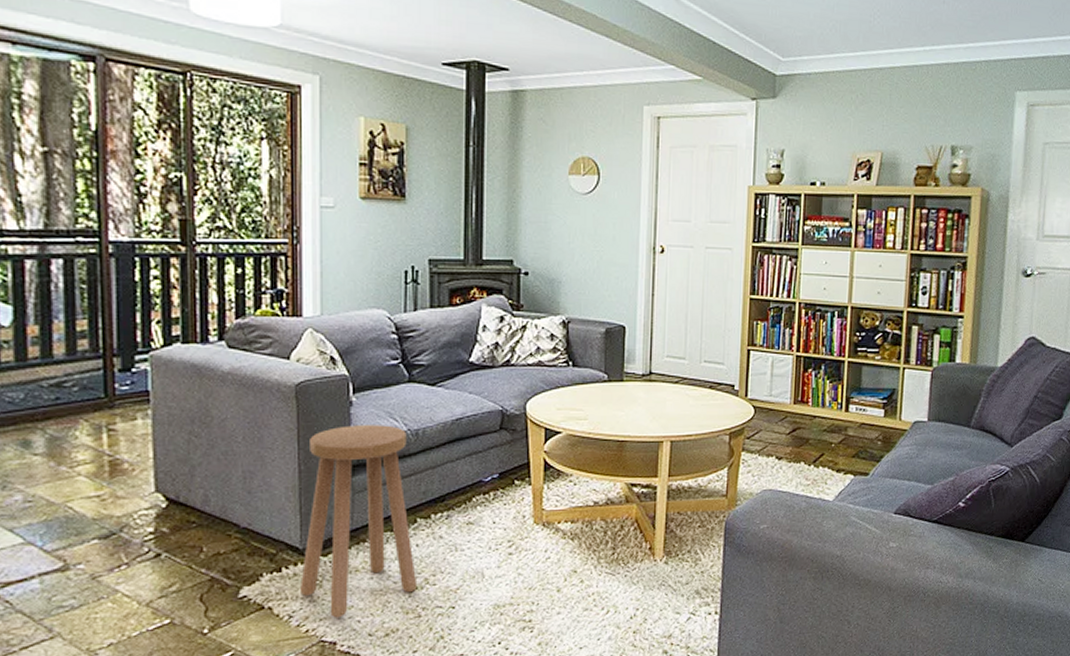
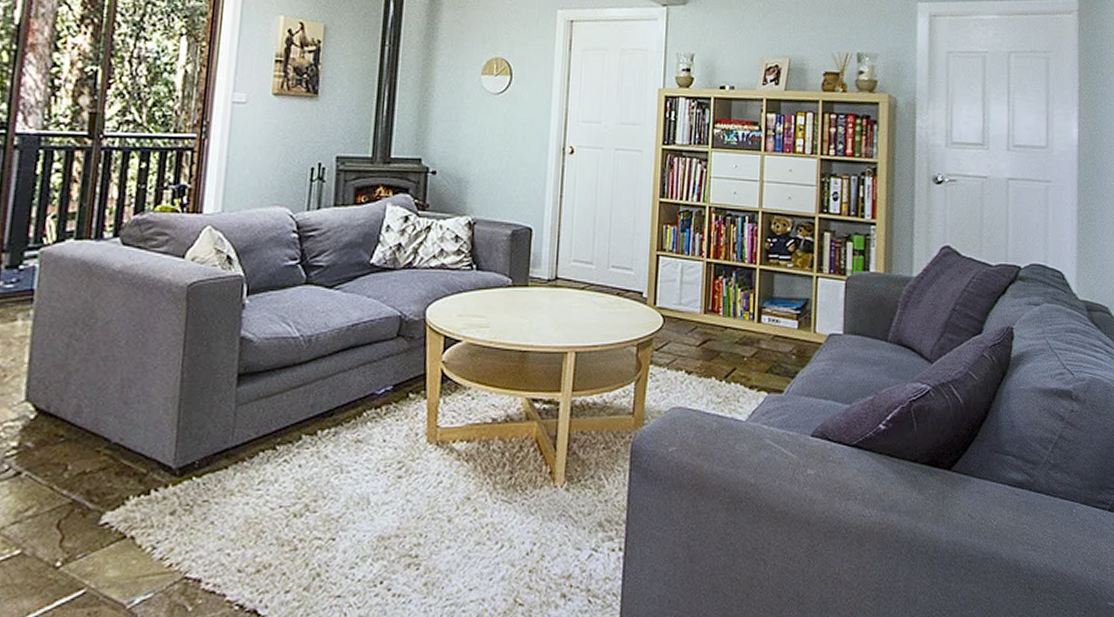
stool: present [299,425,418,618] -> none [166,330,299,551]

